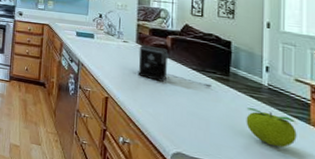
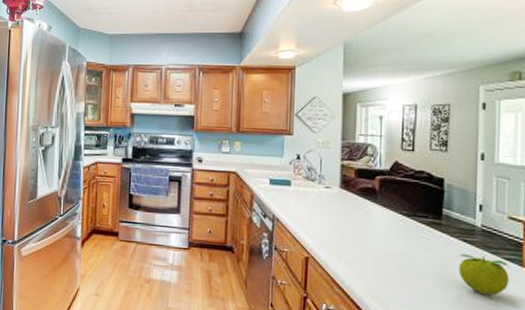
coffee maker: present [138,44,213,88] -> none [342,189,424,235]

